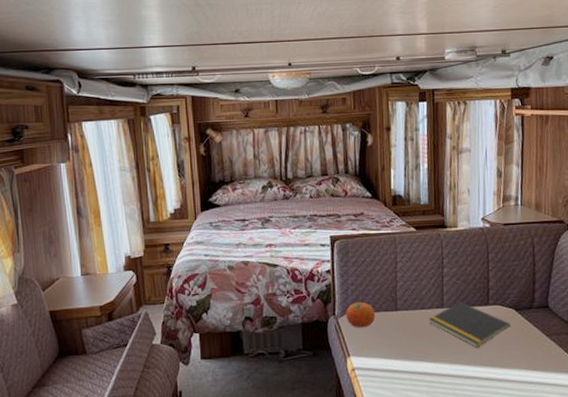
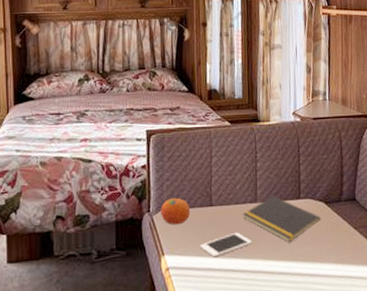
cell phone: none [385,336,439,360] -> present [200,232,252,258]

